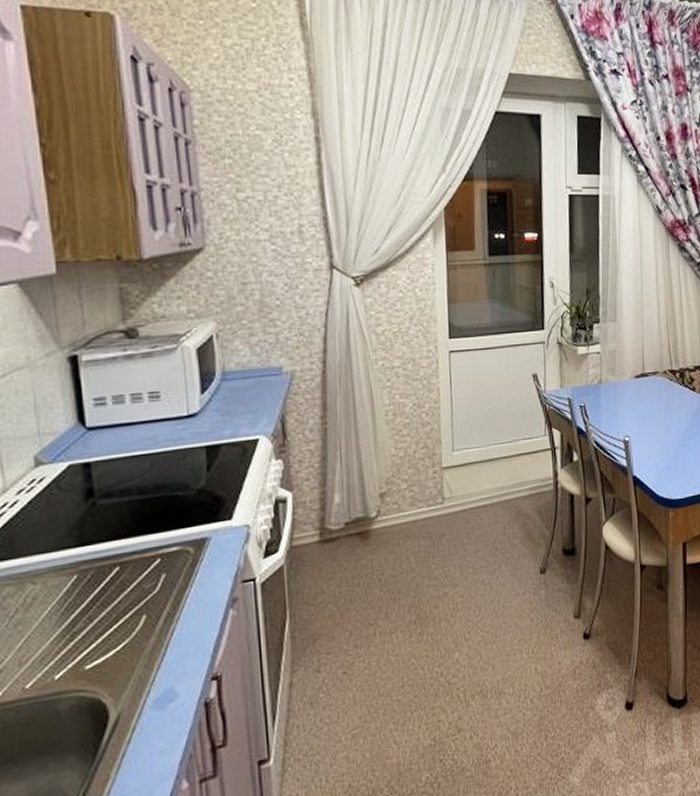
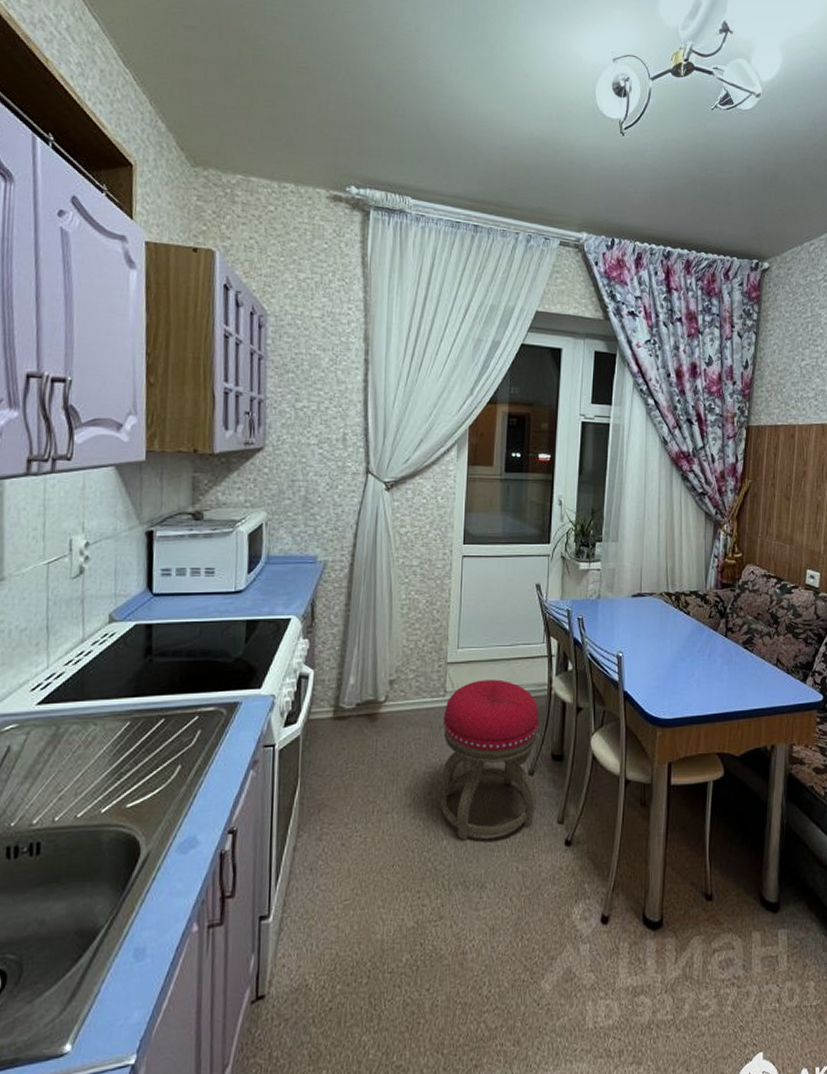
stool: none [443,479,551,650] -> present [441,679,540,841]

